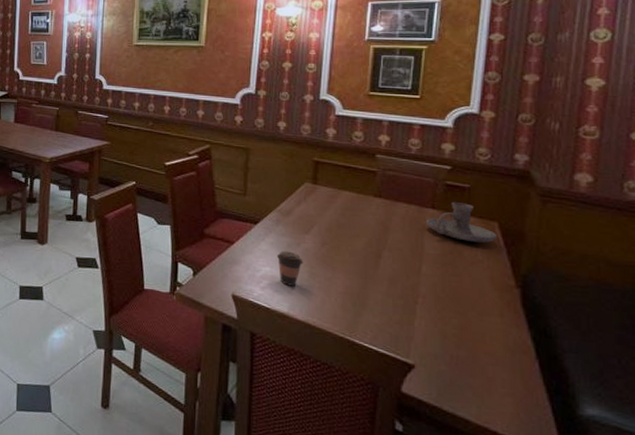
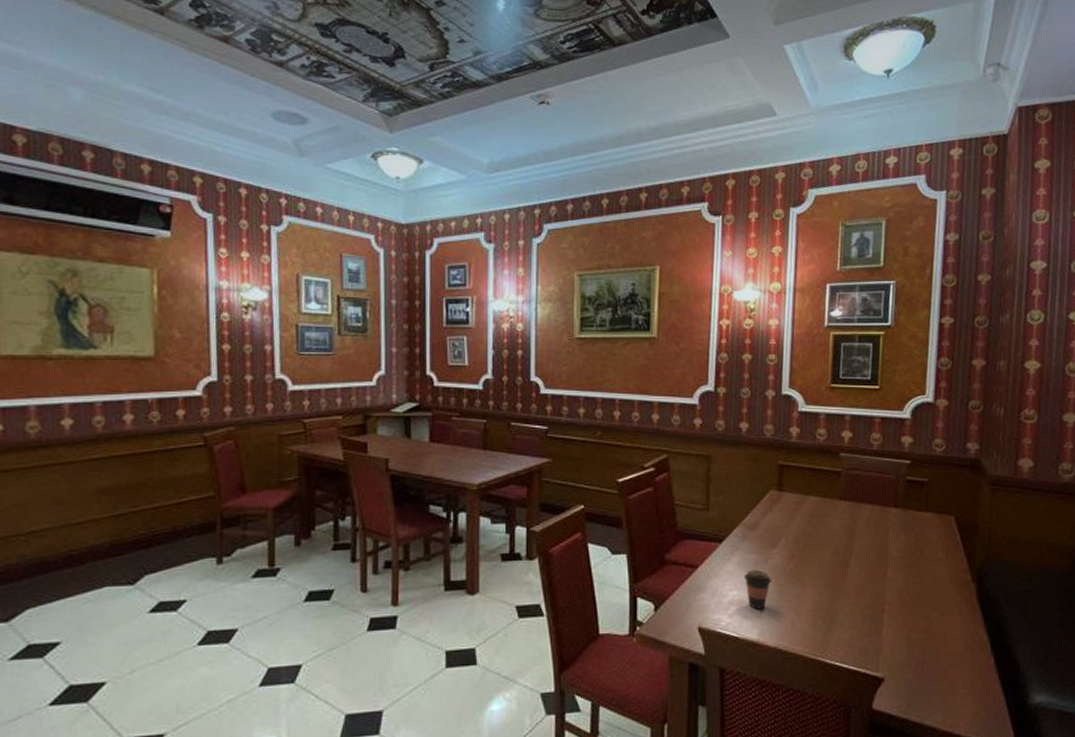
candle holder: present [425,201,497,243] -> none [889,497,954,539]

